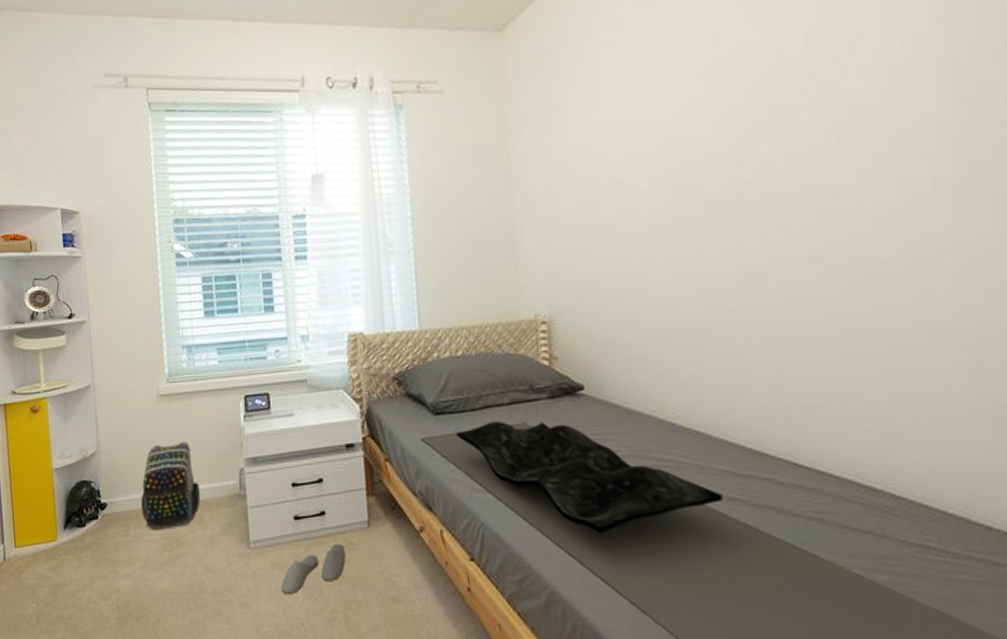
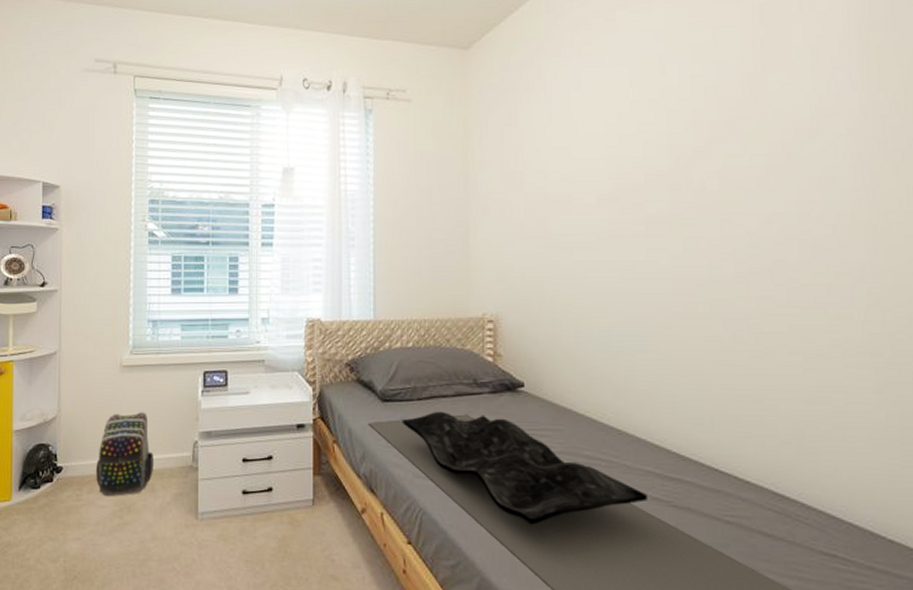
slippers: present [280,543,346,595] -> none [224,519,289,567]

